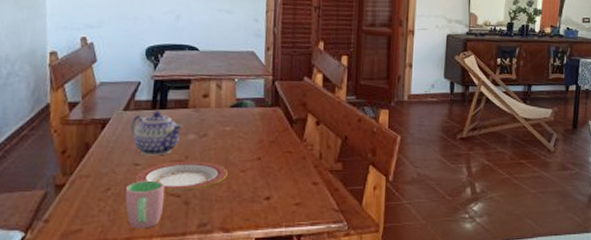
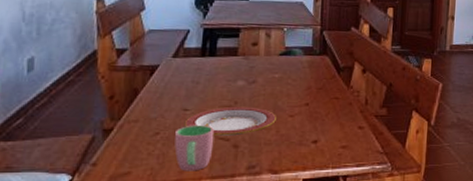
teapot: present [131,111,183,156] -> none [180,58,232,102]

